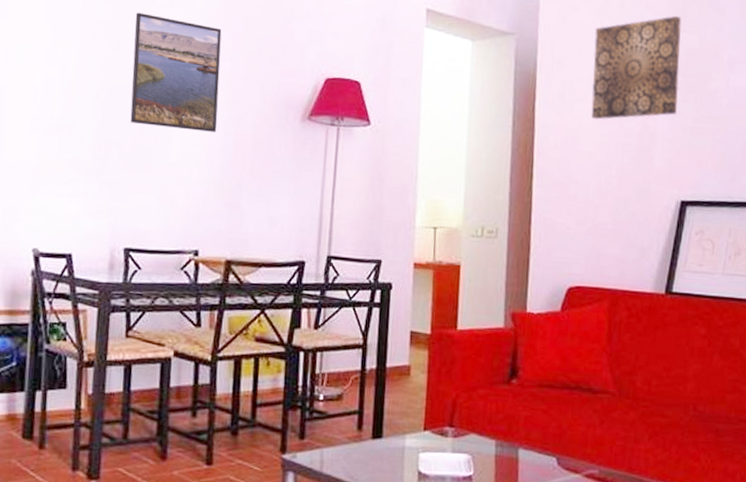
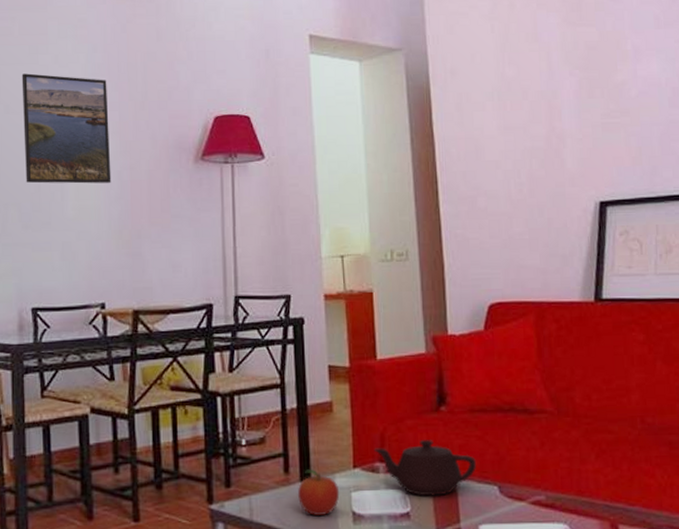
fruit: none [367,428,409,472] -> present [297,469,340,515]
teapot: none [444,409,540,463] -> present [373,440,477,496]
wall art: present [591,15,682,120] -> none [485,10,583,127]

